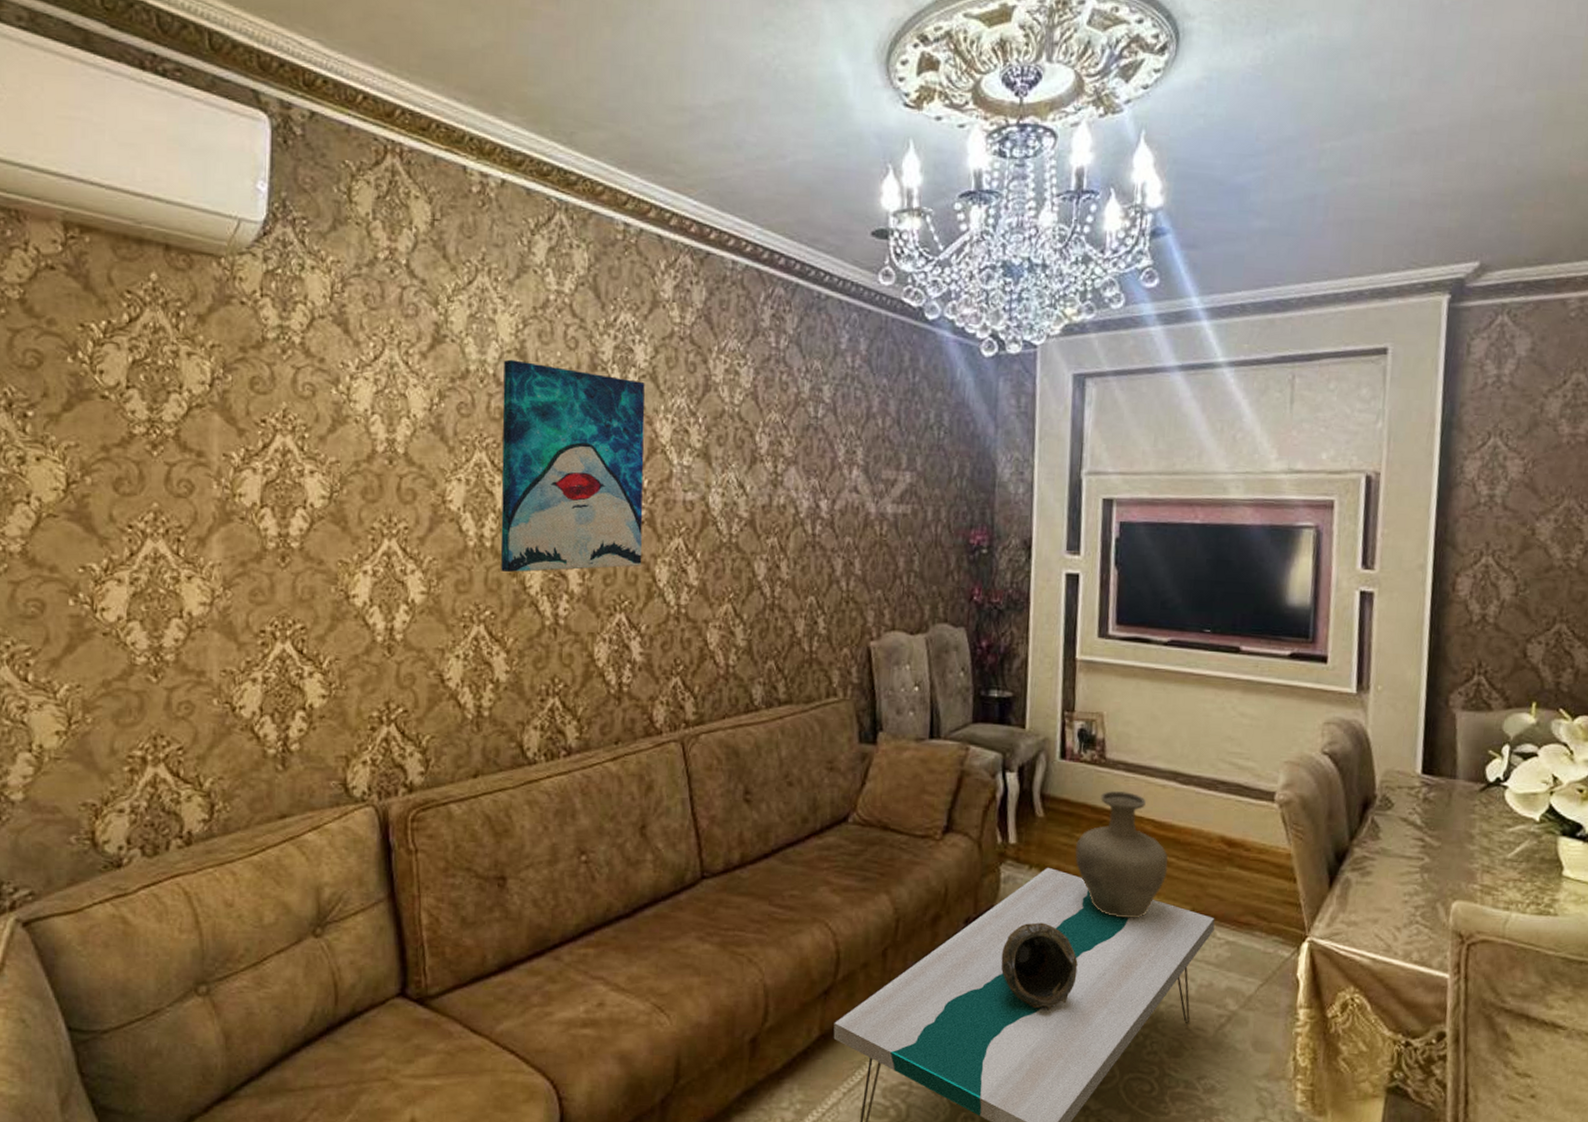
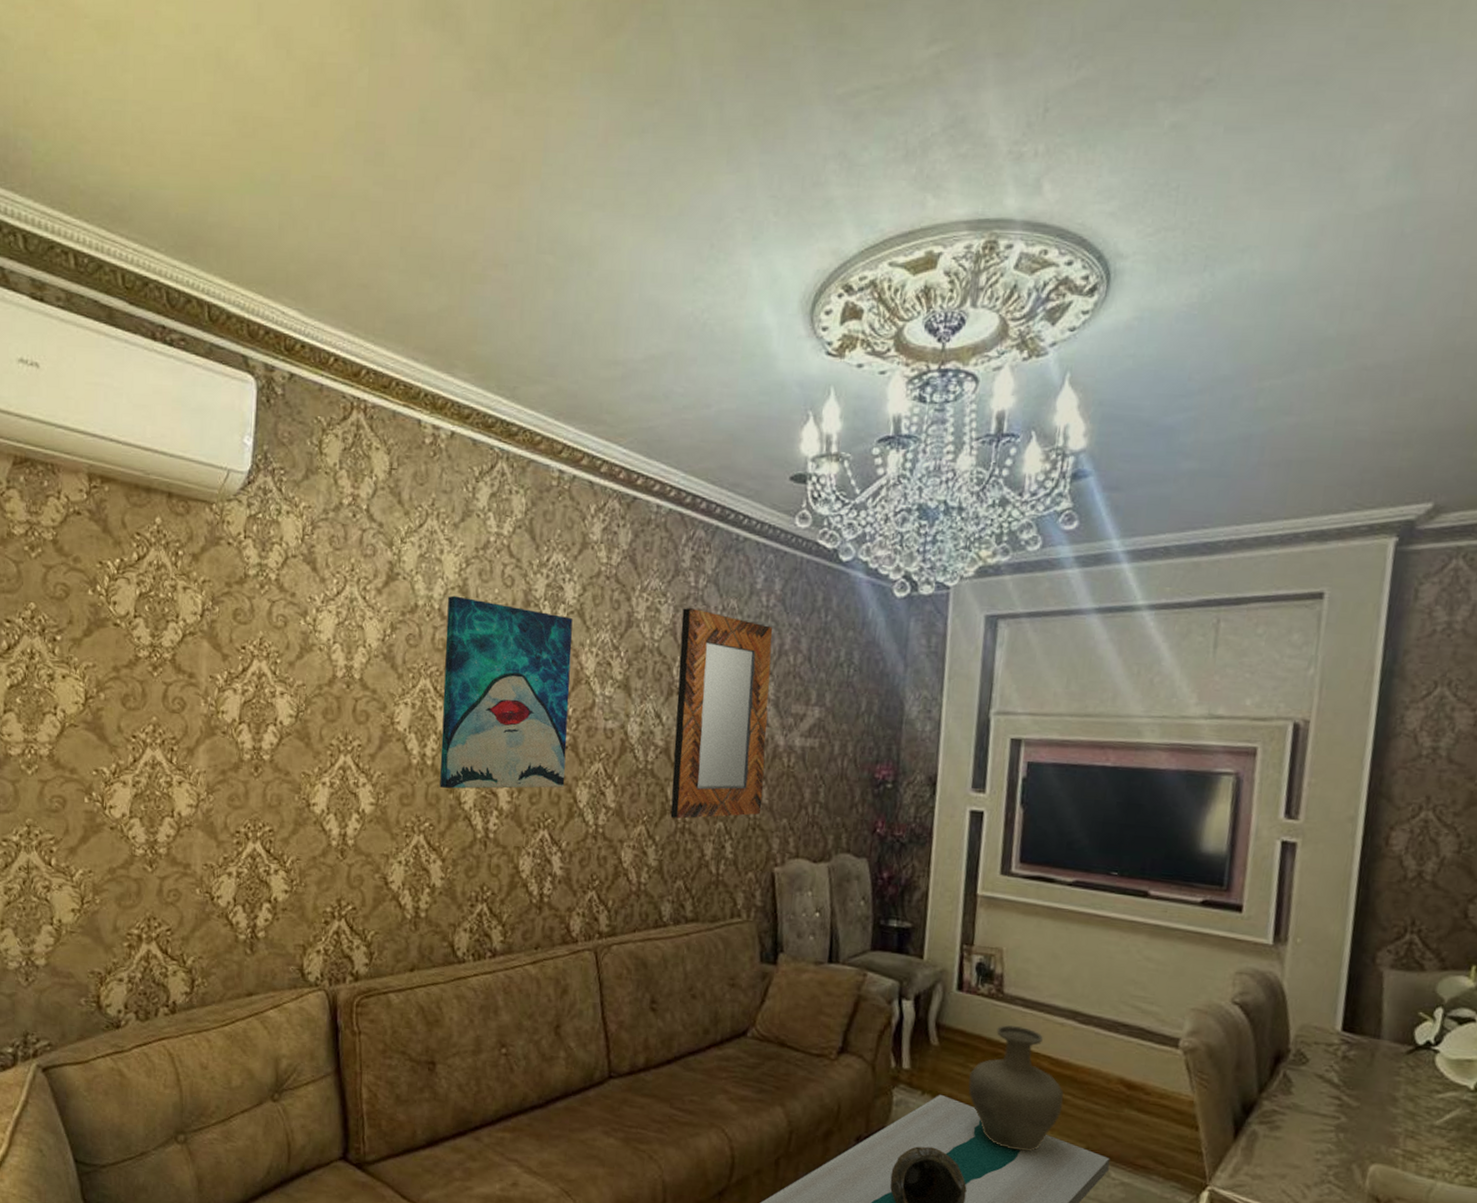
home mirror: none [758,370,860,595] -> present [670,608,773,819]

